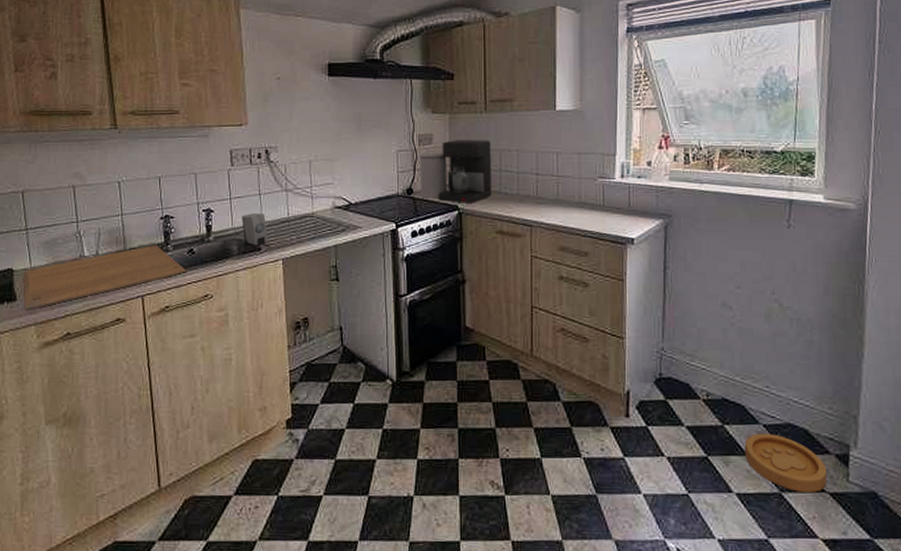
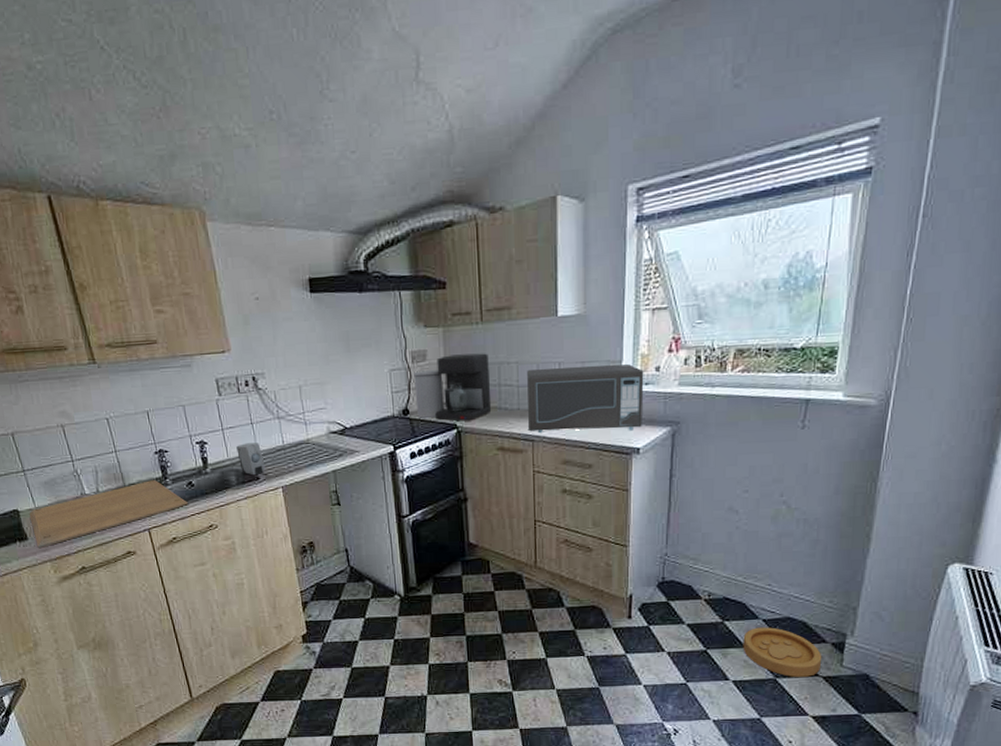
microwave: none [527,157,637,221] -> present [527,364,644,434]

